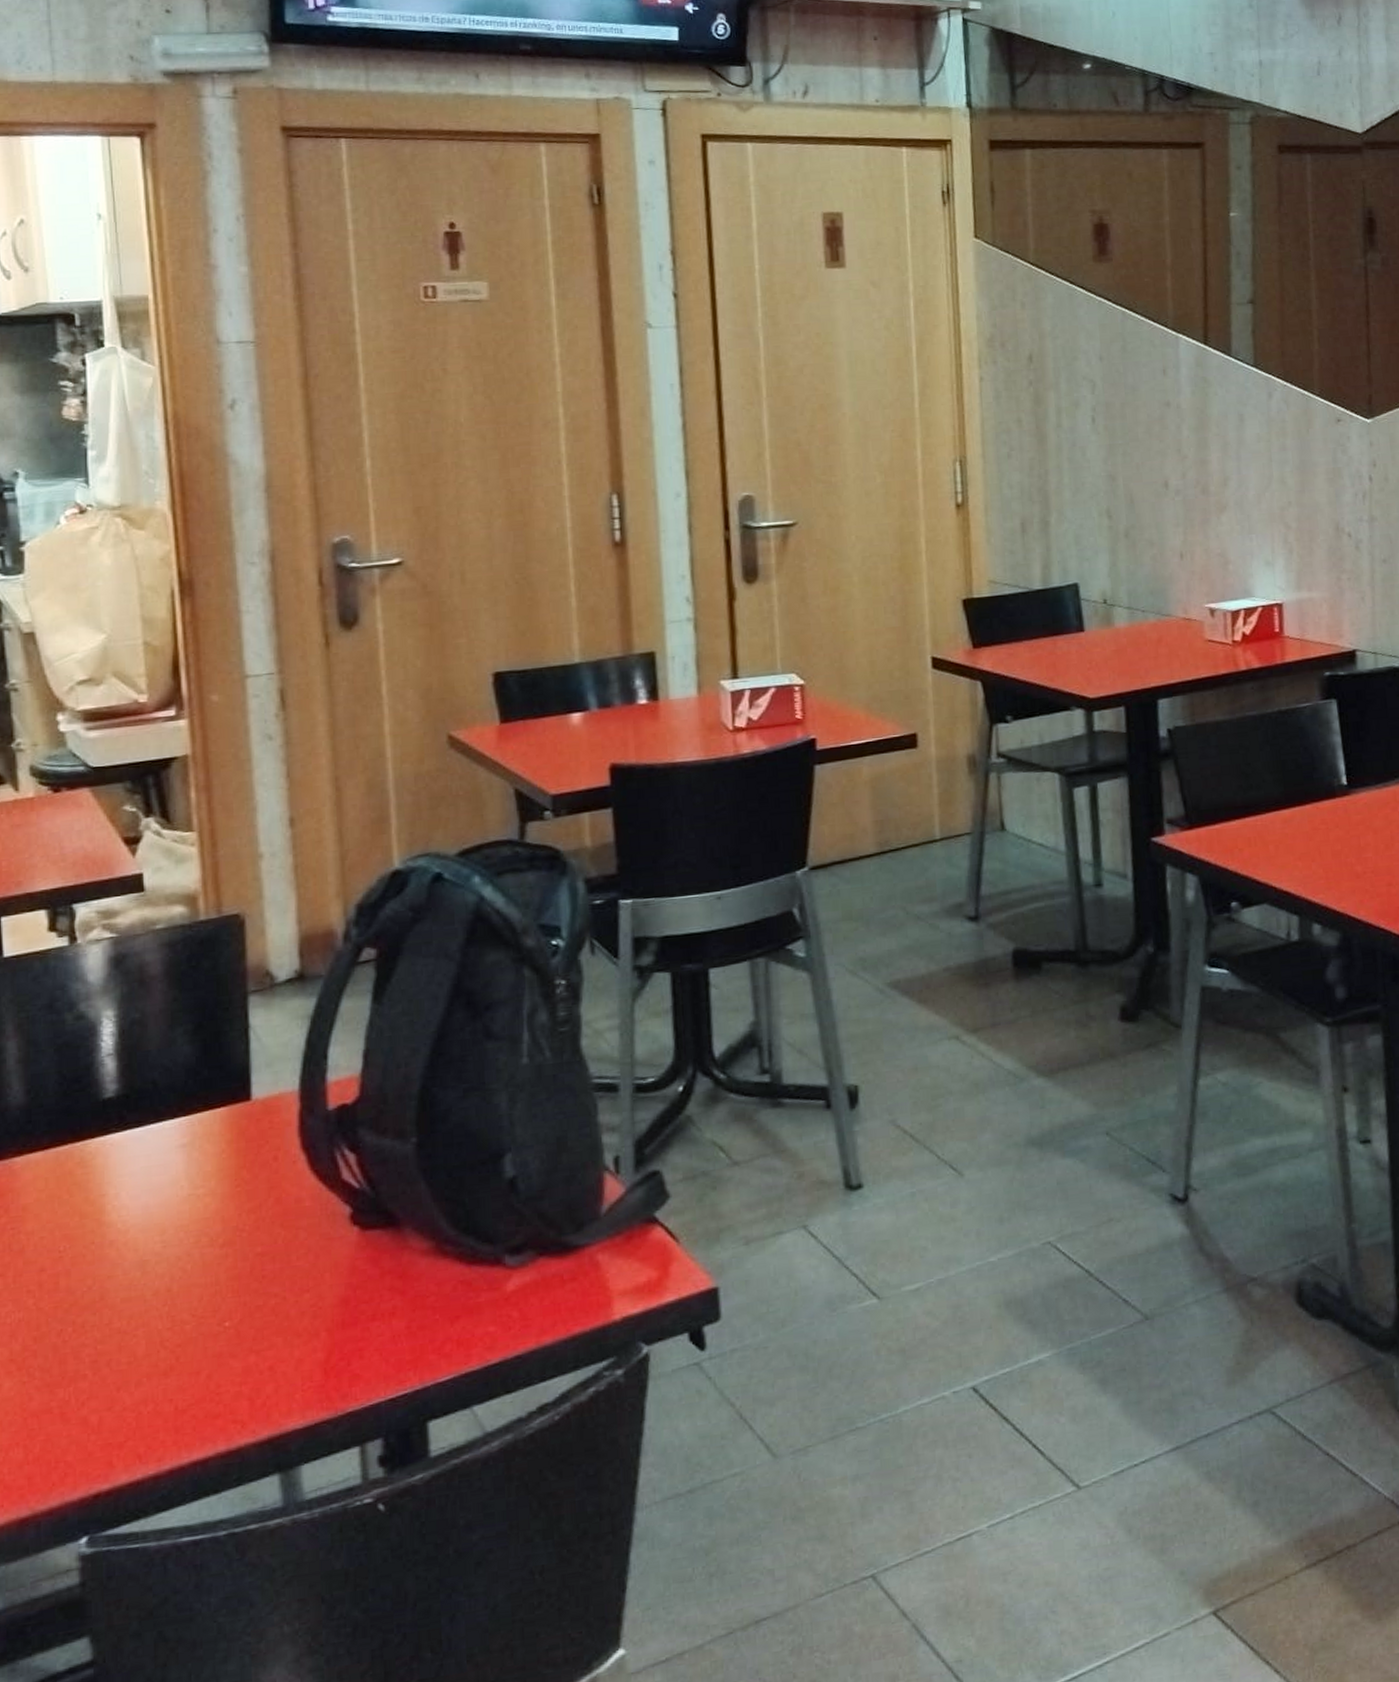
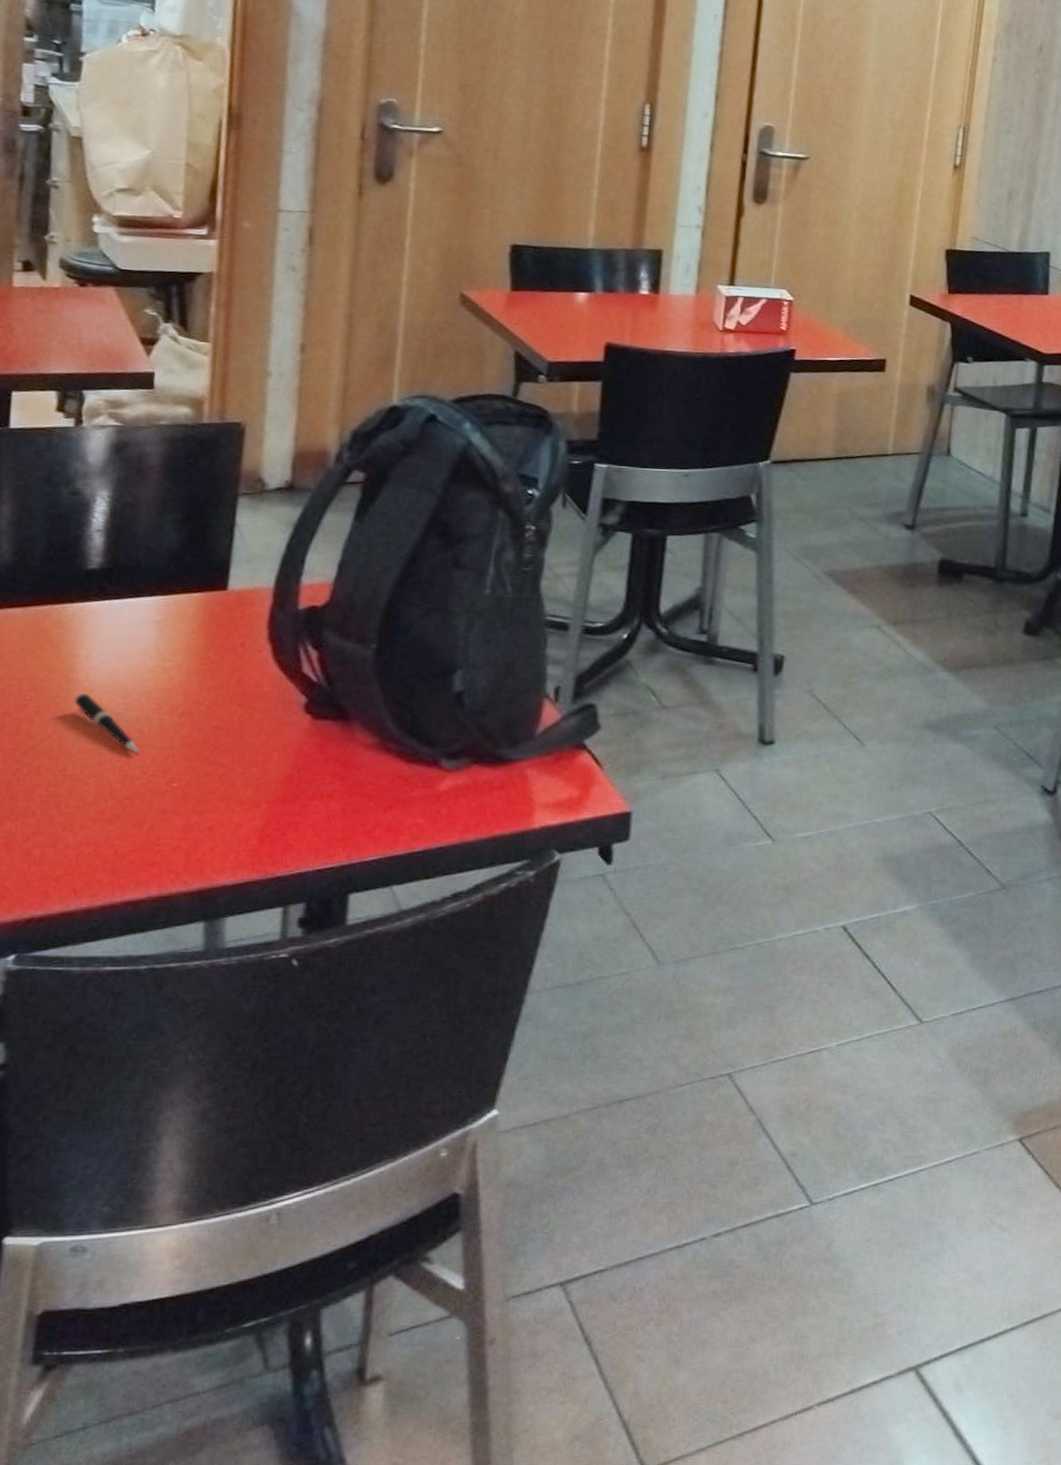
pen: none [109,1235,184,1295] -> present [74,692,139,754]

